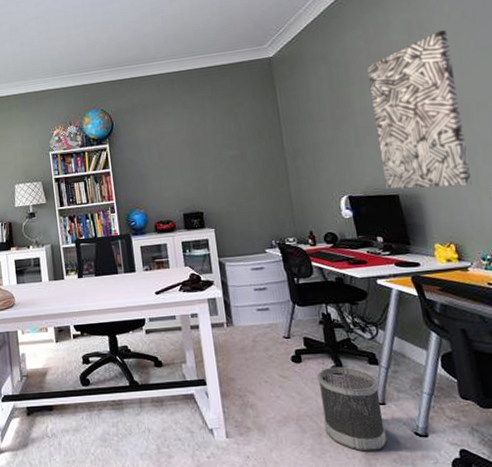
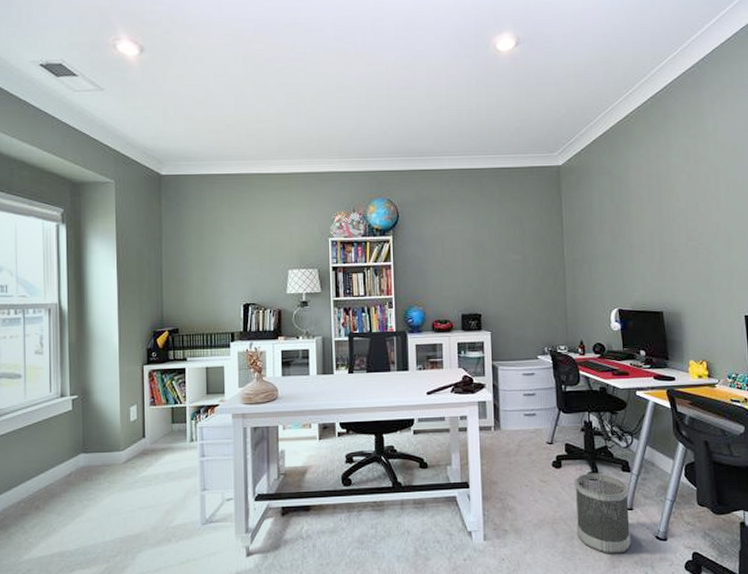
wall art: present [367,30,472,189] -> none [647,160,726,308]

